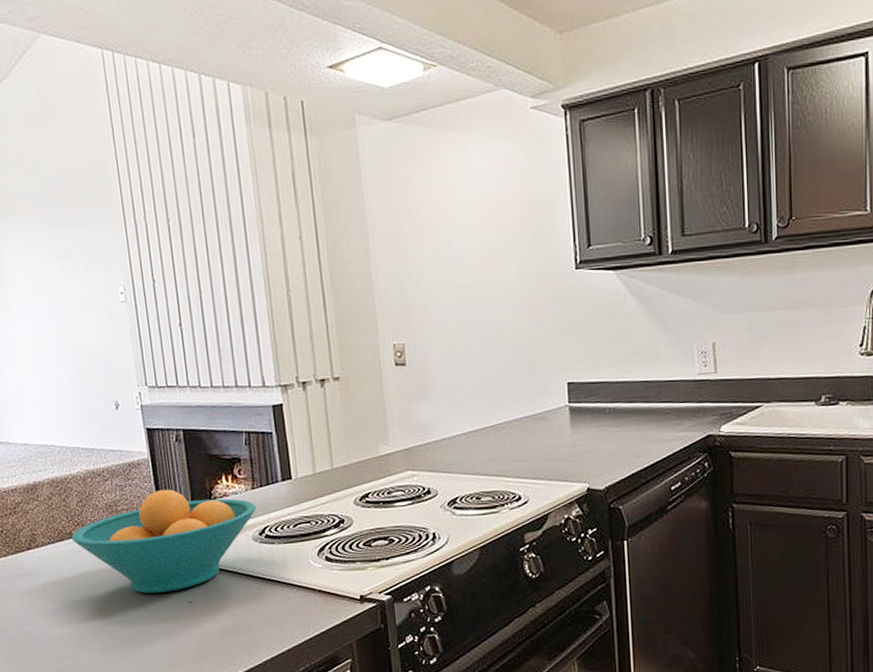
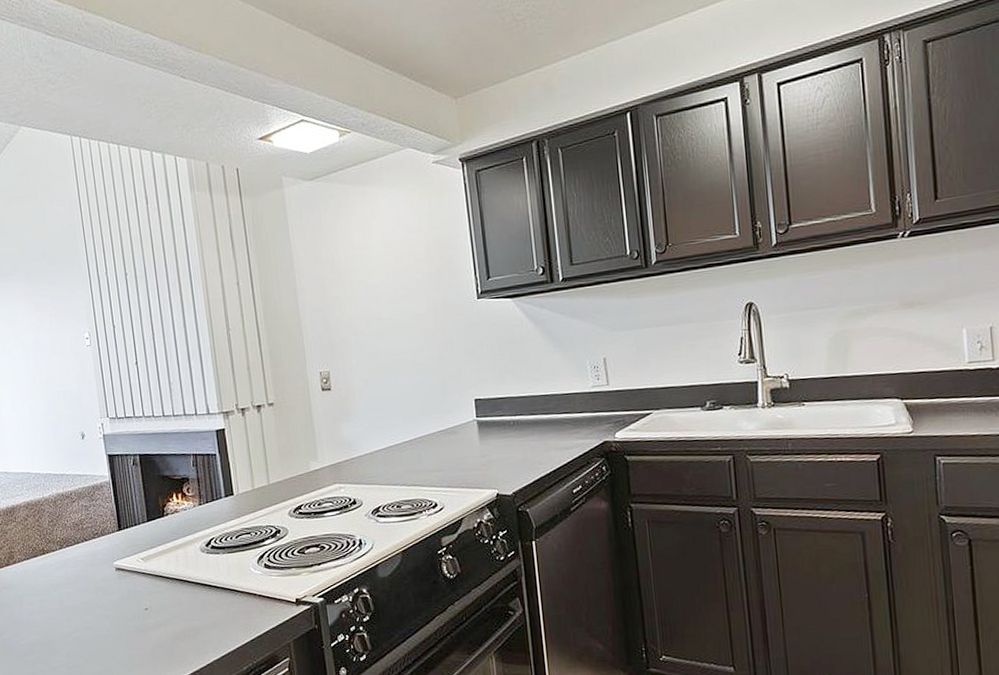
fruit bowl: present [71,489,256,594] -> none [43,507,203,602]

